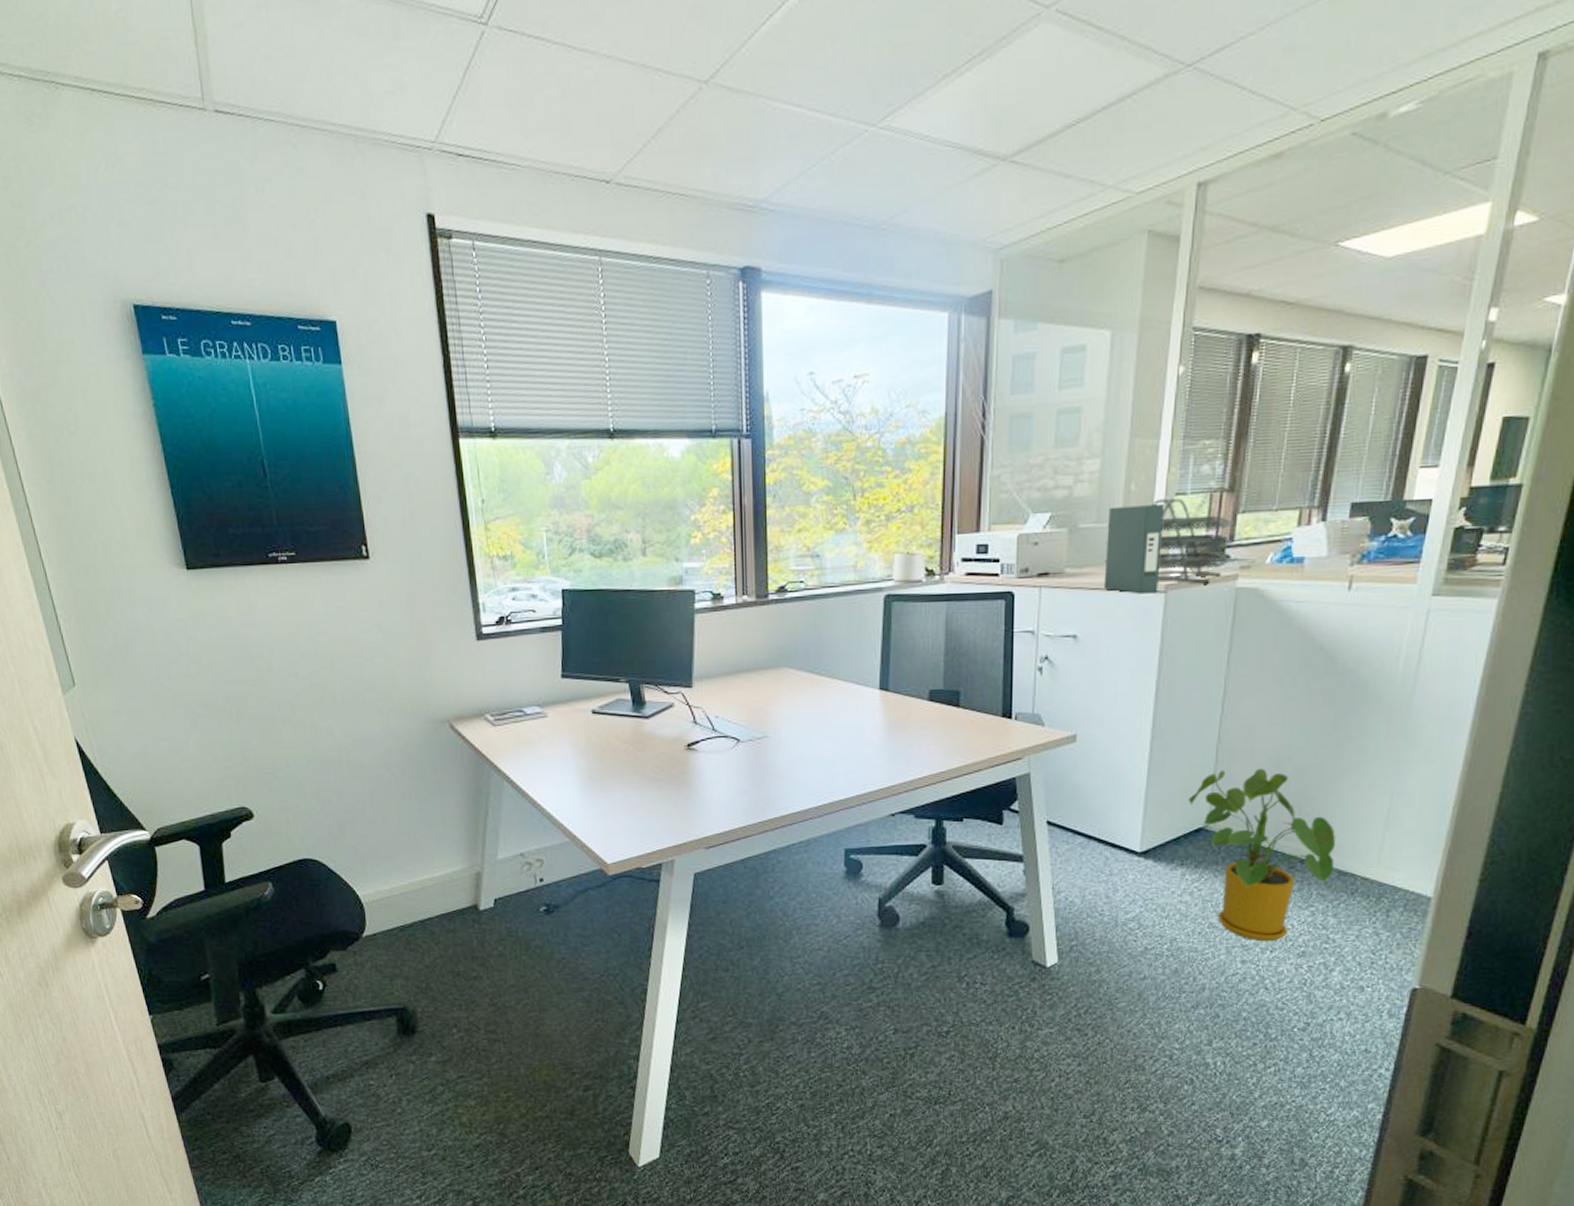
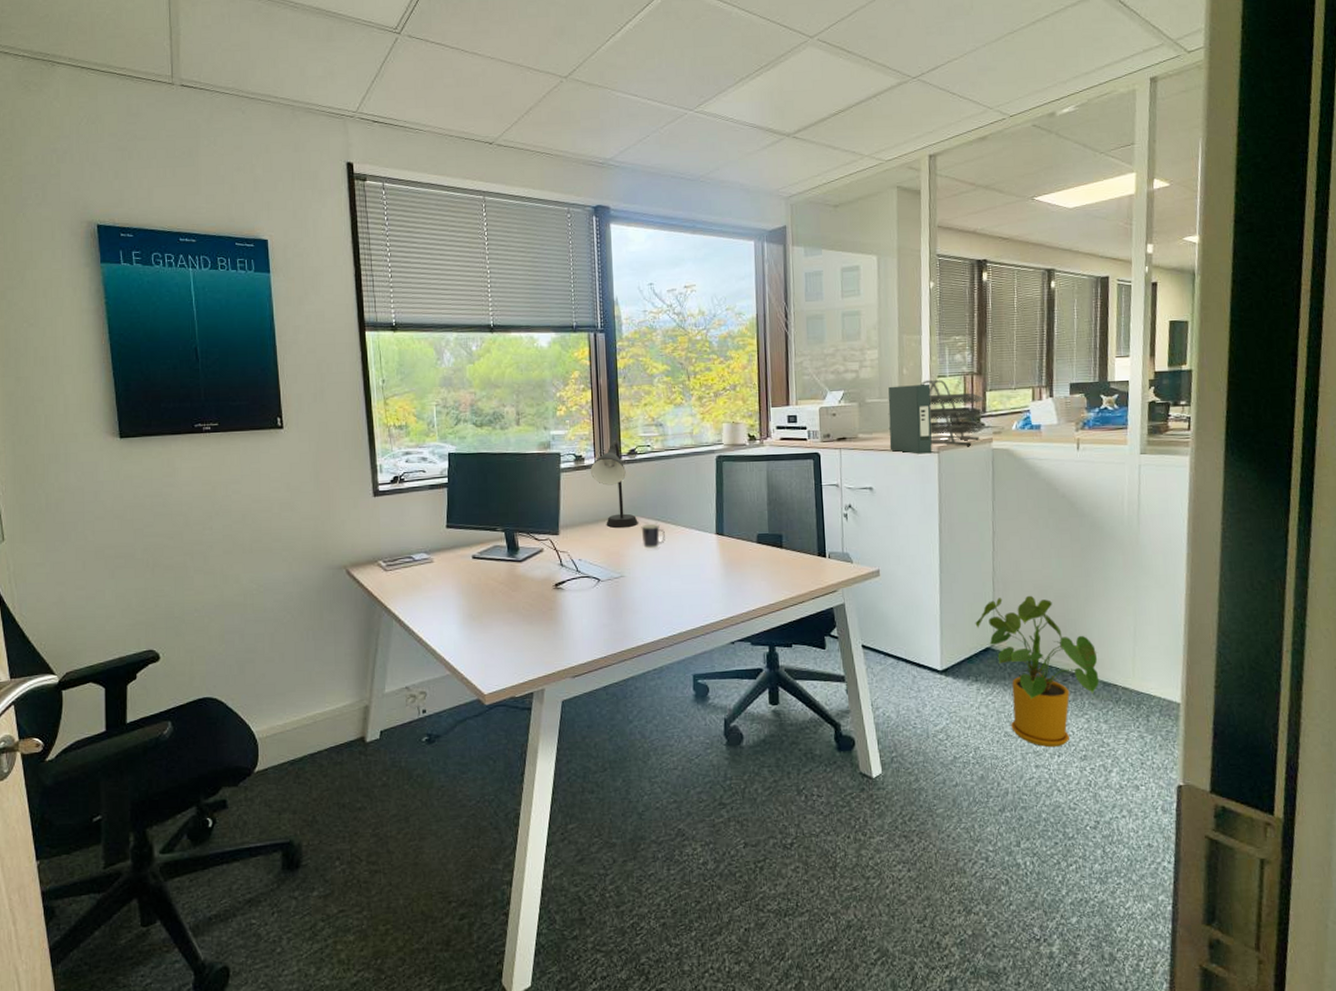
desk lamp: none [730,575,786,681] -> present [590,440,638,529]
mug: none [789,677,818,705] -> present [641,524,665,549]

